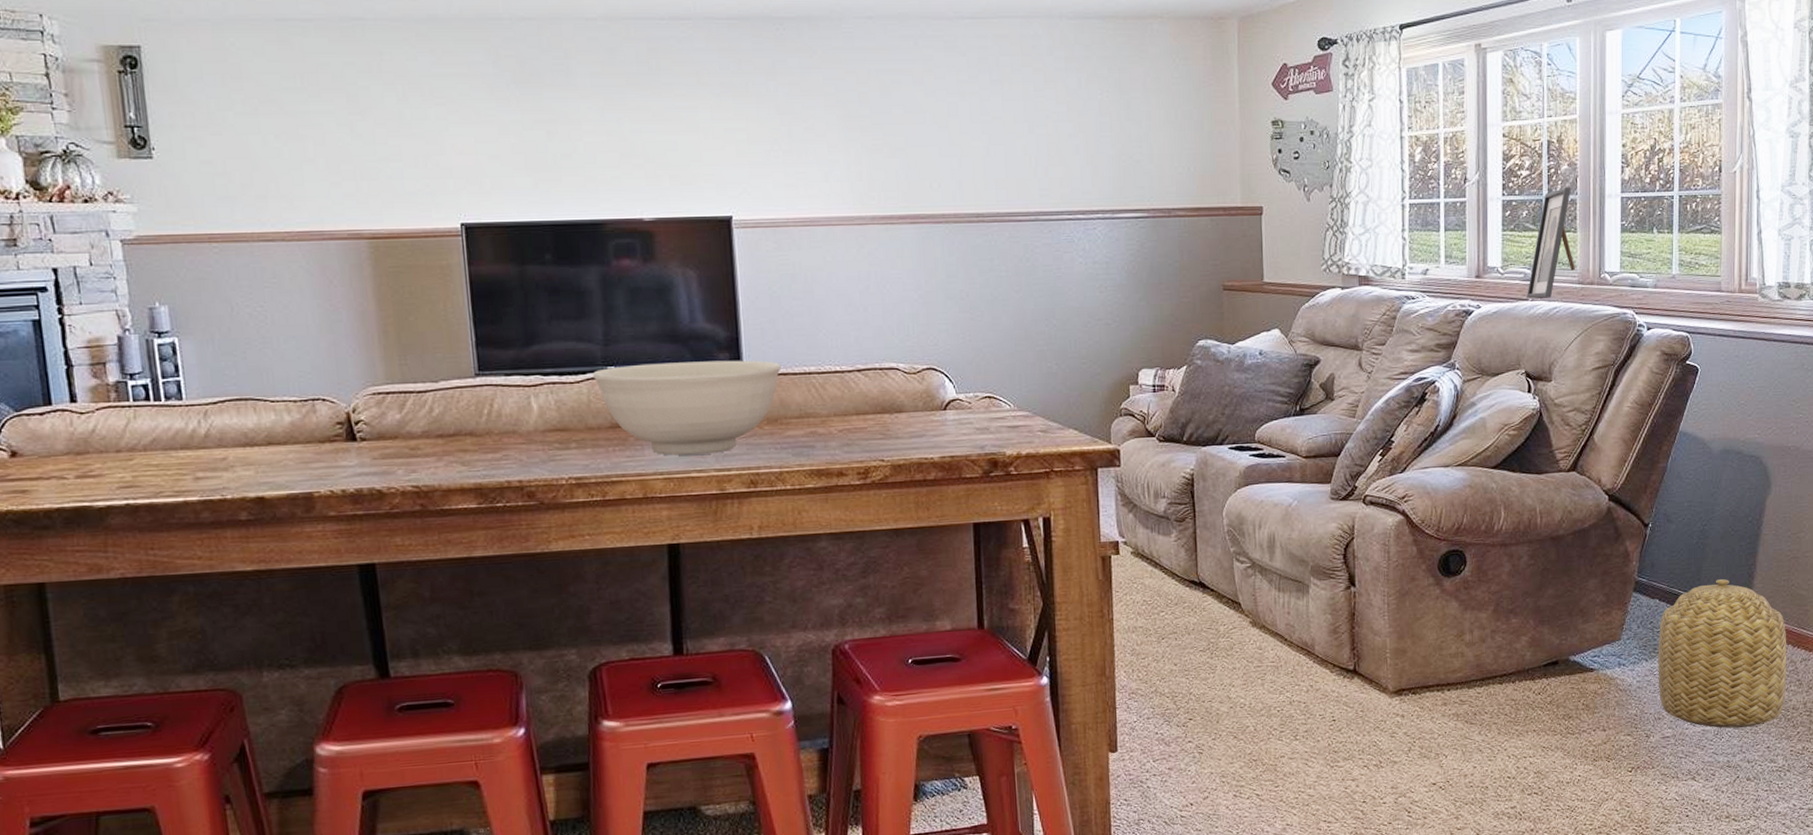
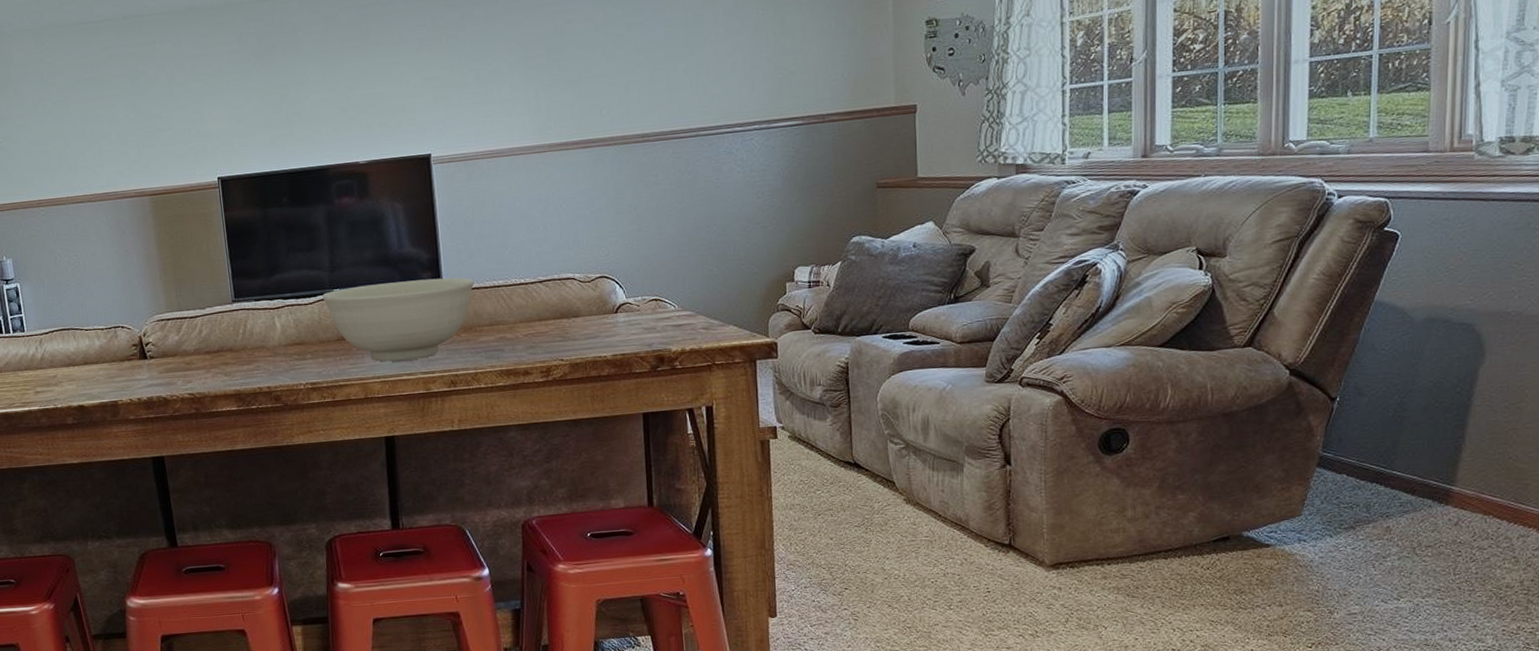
picture frame: present [1527,187,1576,300] -> none [1199,56,1256,176]
basket: present [1658,579,1787,728] -> none [1344,453,1501,606]

